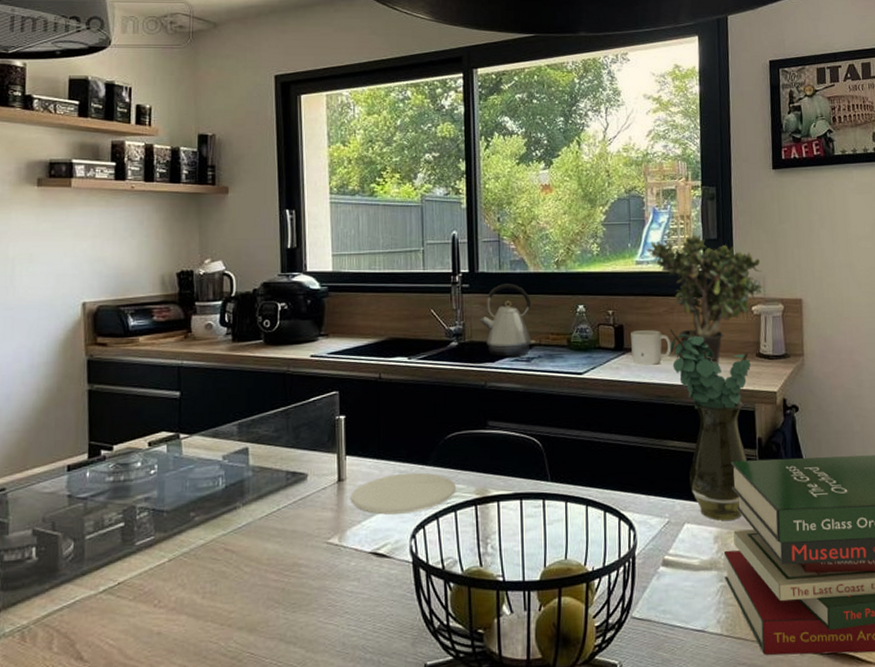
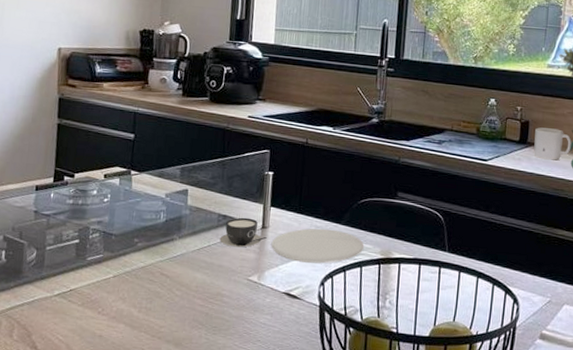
teacup: none [290,471,345,508] -> present [219,217,267,248]
kettle: present [479,284,536,357] -> none [400,72,448,138]

